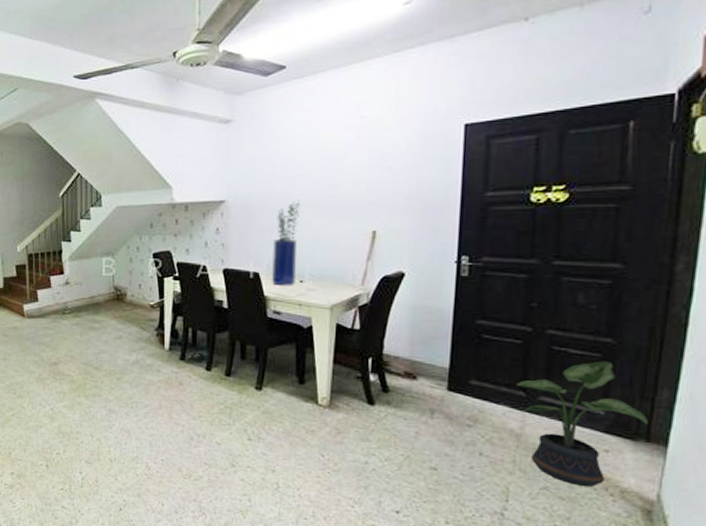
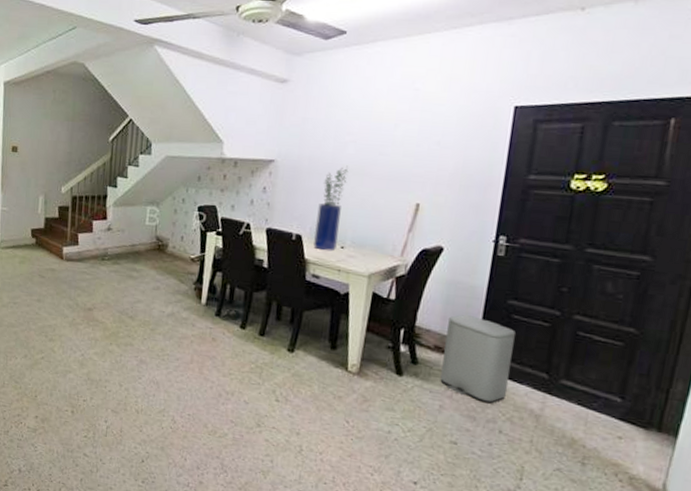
pedal bin: none [414,339,487,427] -> present [440,315,516,404]
potted plant: present [516,361,648,486] -> none [540,349,662,471]

